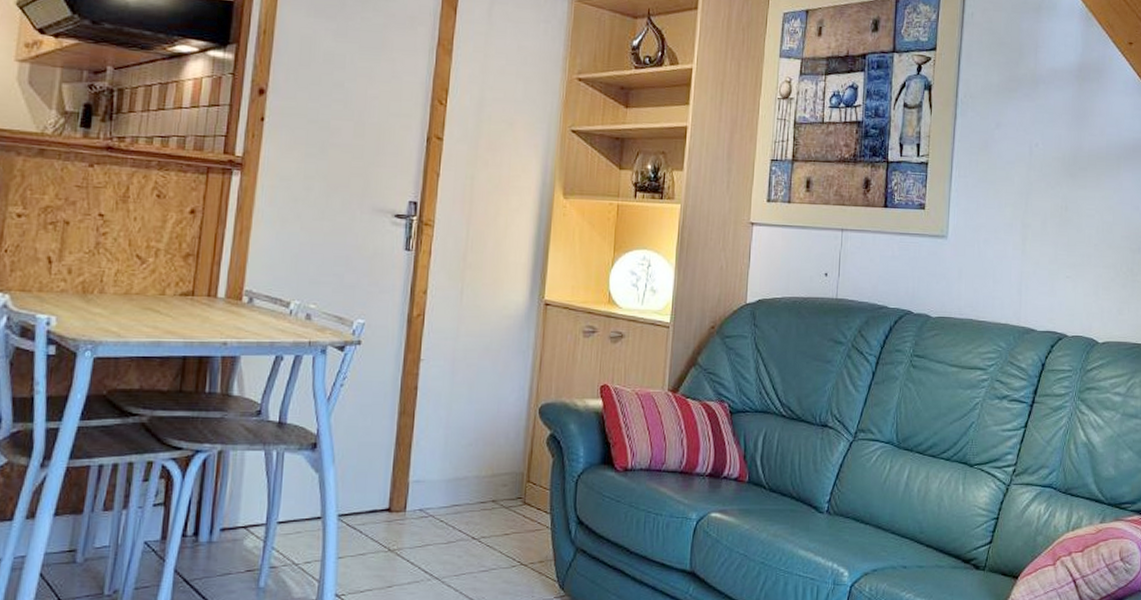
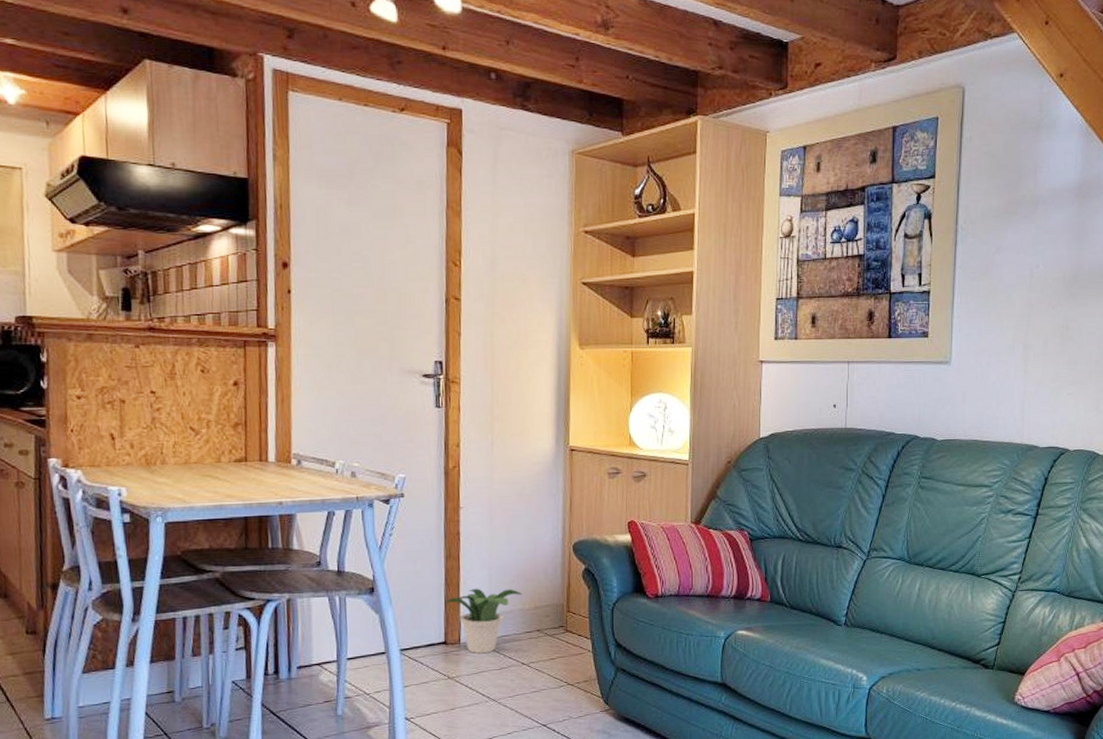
potted plant: none [393,450,480,525] -> present [444,588,523,654]

